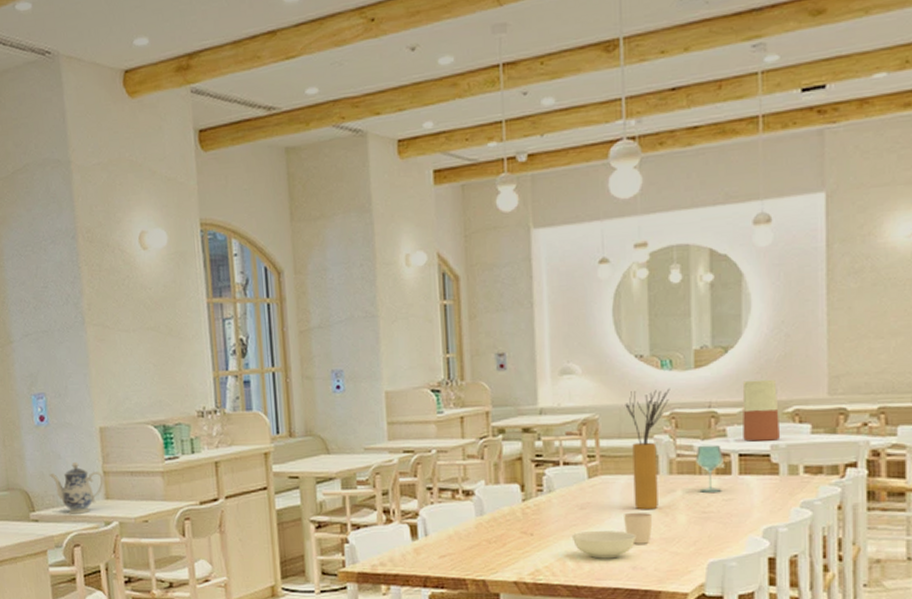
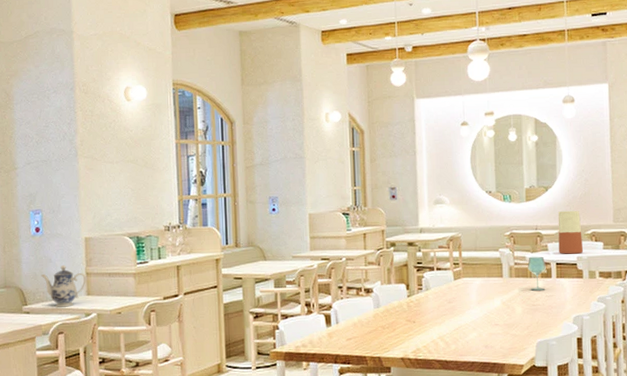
bowl: present [571,531,637,559] -> none [442,319,488,340]
cup: present [624,512,653,544] -> none [479,305,499,329]
vase: present [625,388,670,510] -> none [479,215,510,304]

